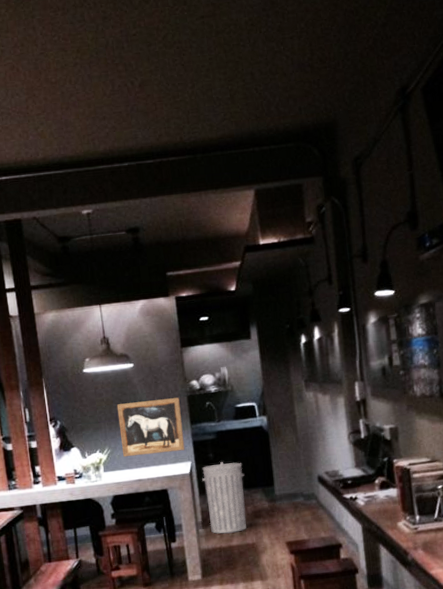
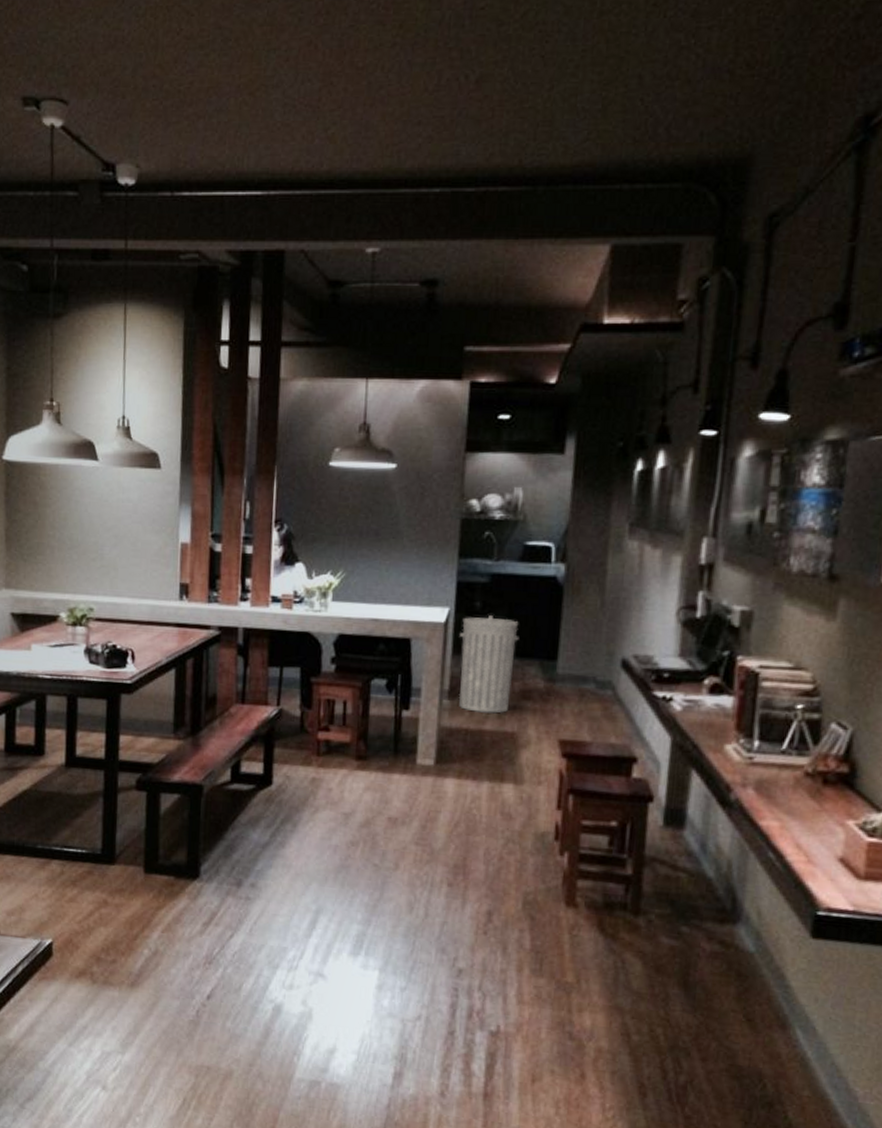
wall art: present [116,397,185,457] -> none [361,515,450,591]

